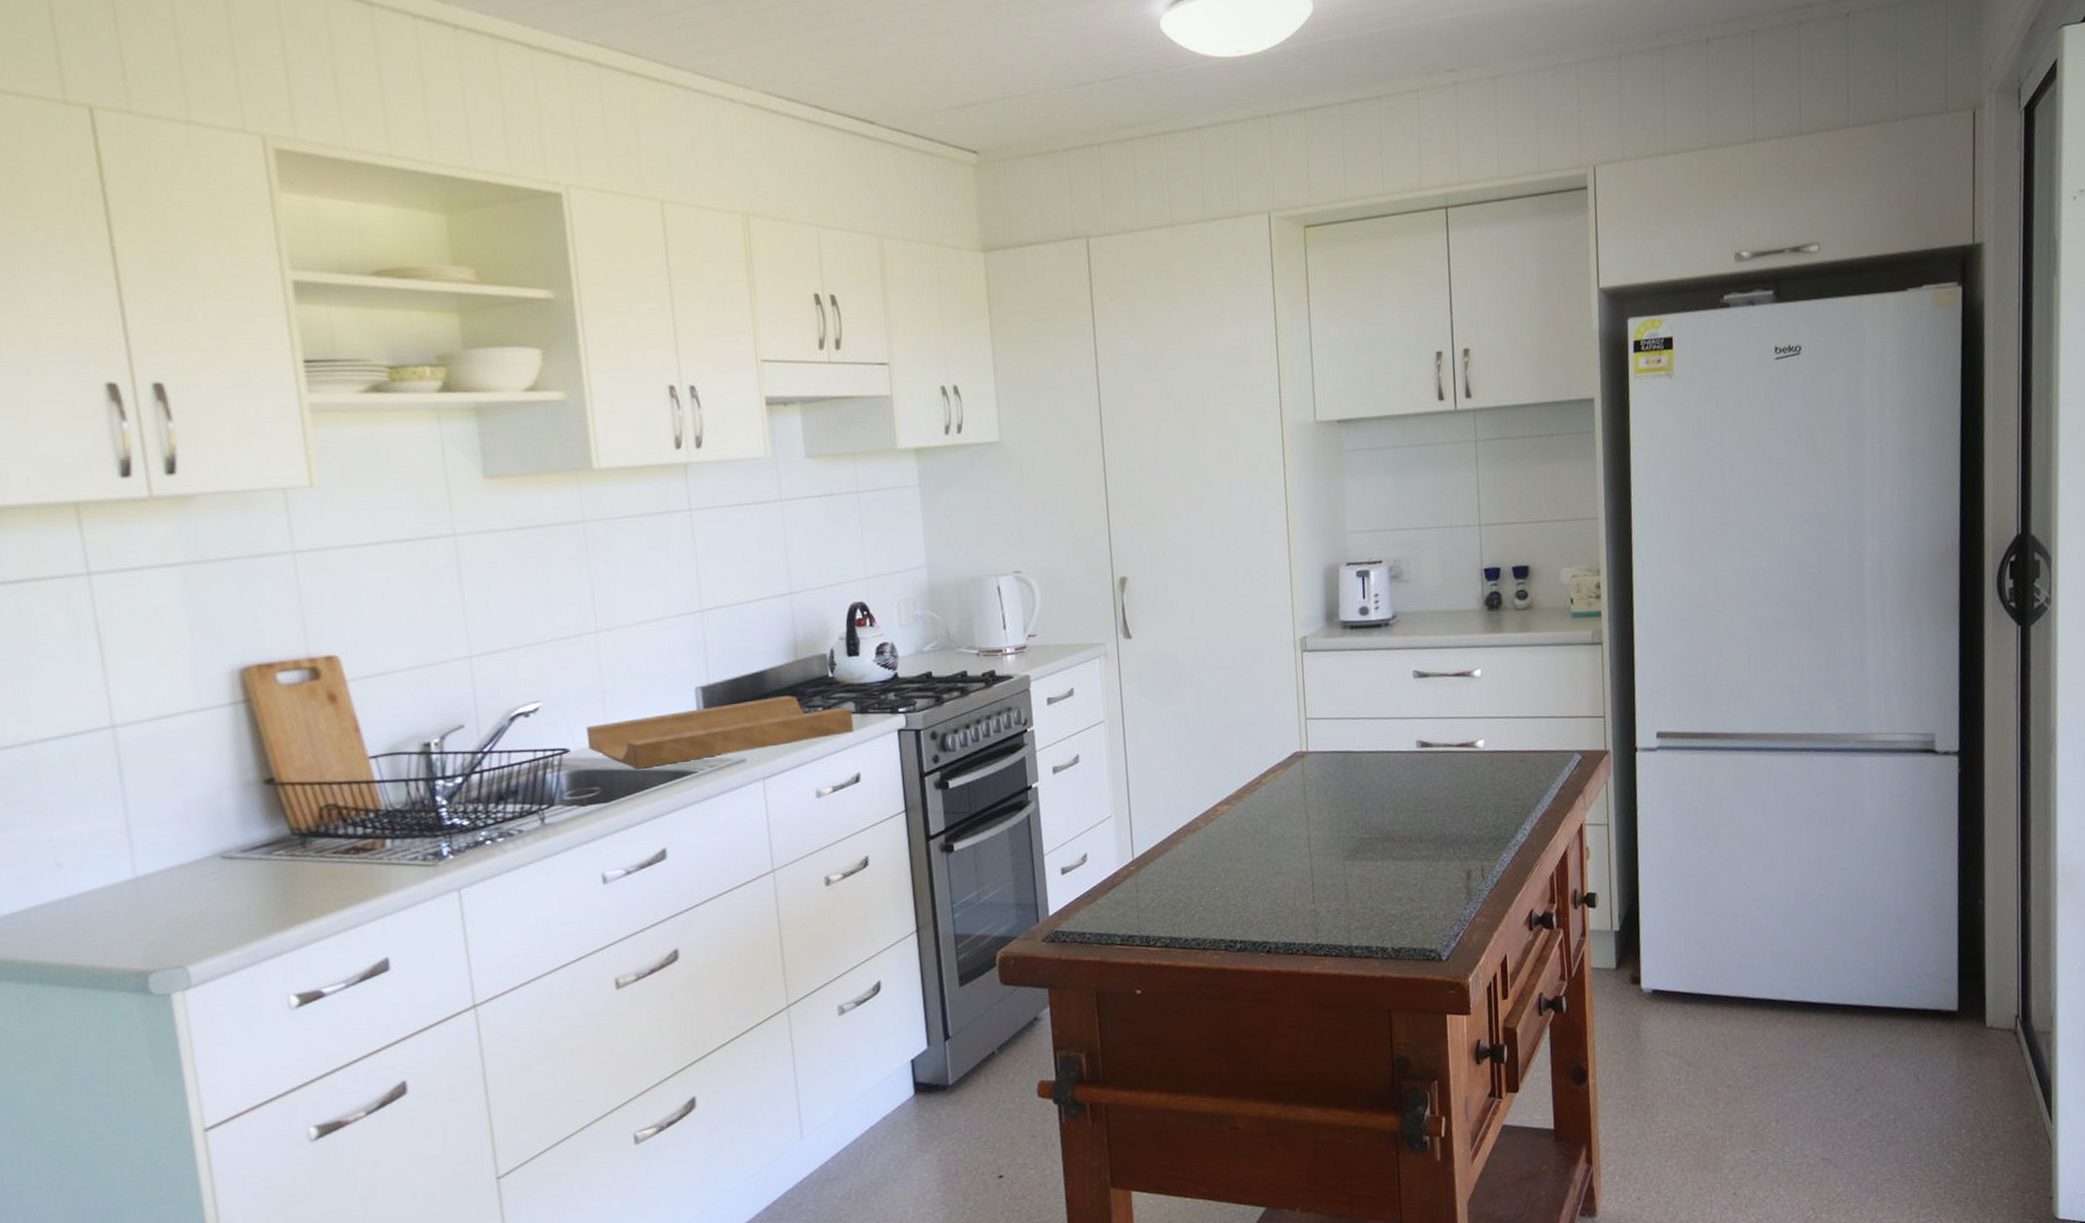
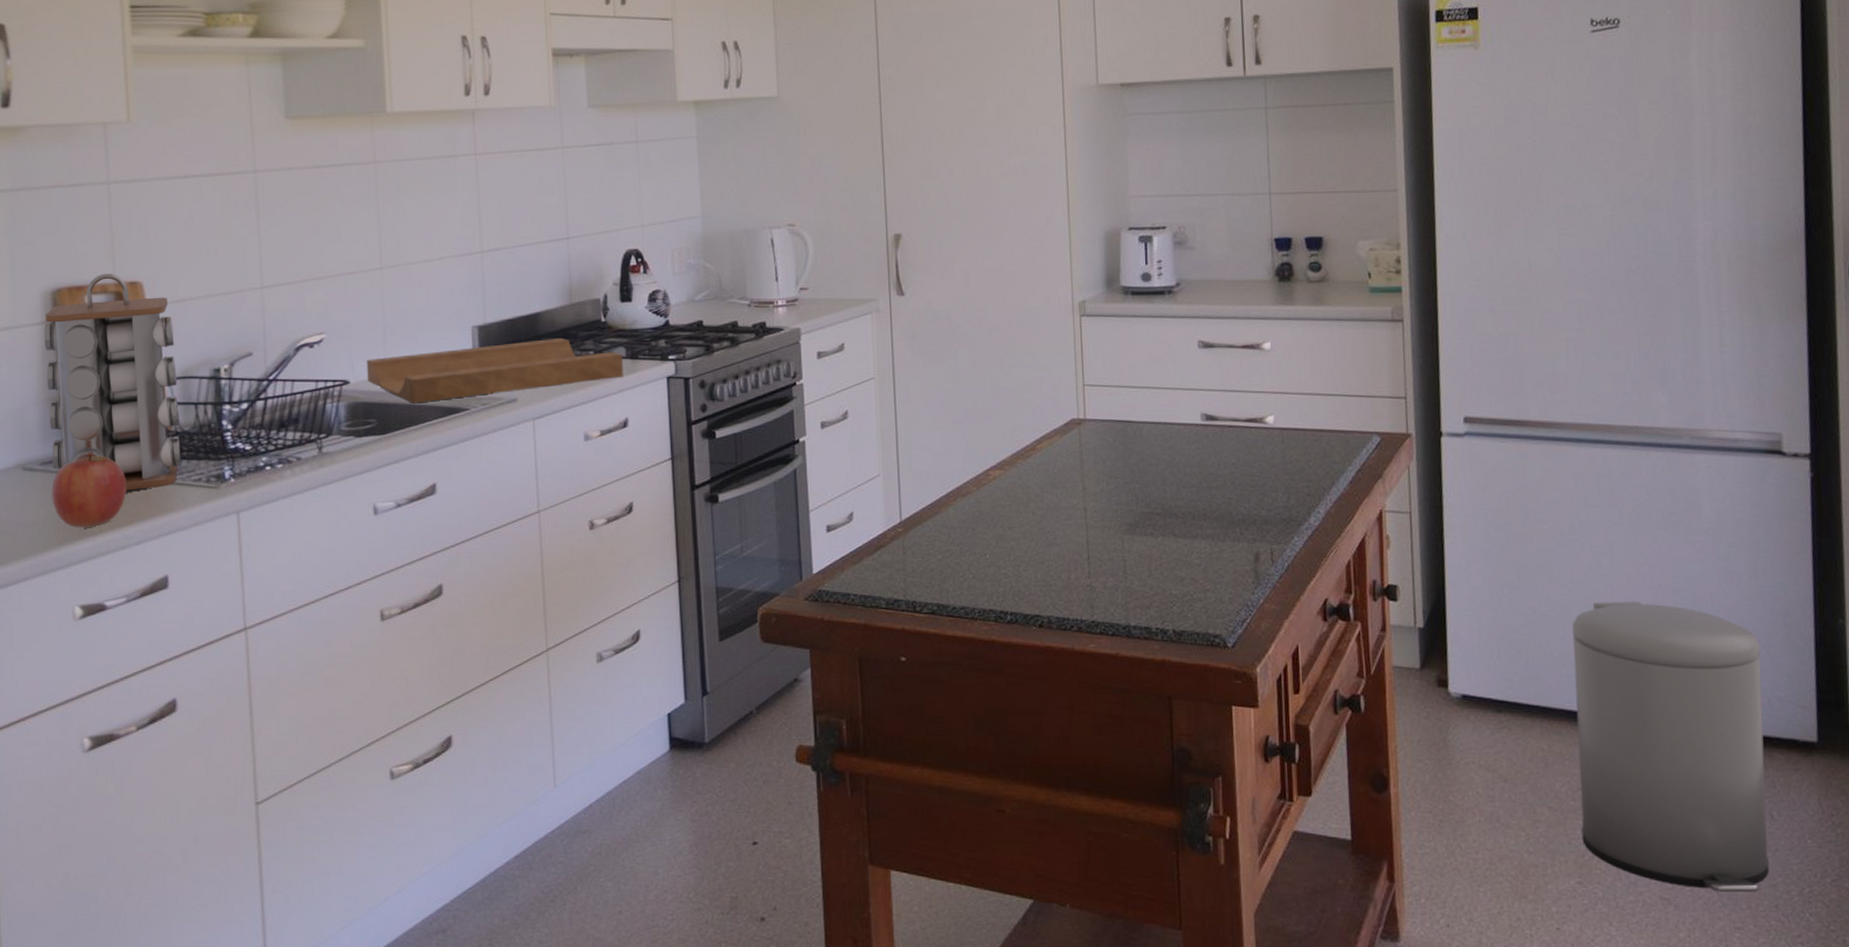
spice rack: none [233,648,396,876] -> present [44,273,182,493]
fruit: none [255,836,338,915] -> present [52,452,127,527]
pedal bin: none [1750,894,1915,1149] -> present [1572,601,1769,892]

